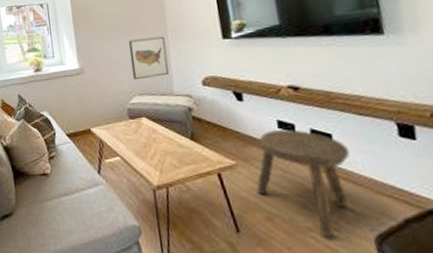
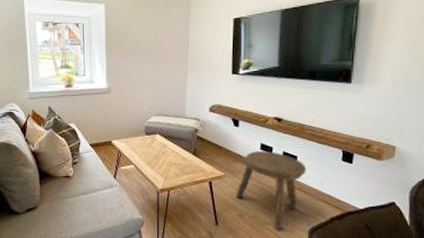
wall art: present [128,36,170,80] -> none [153,66,185,103]

